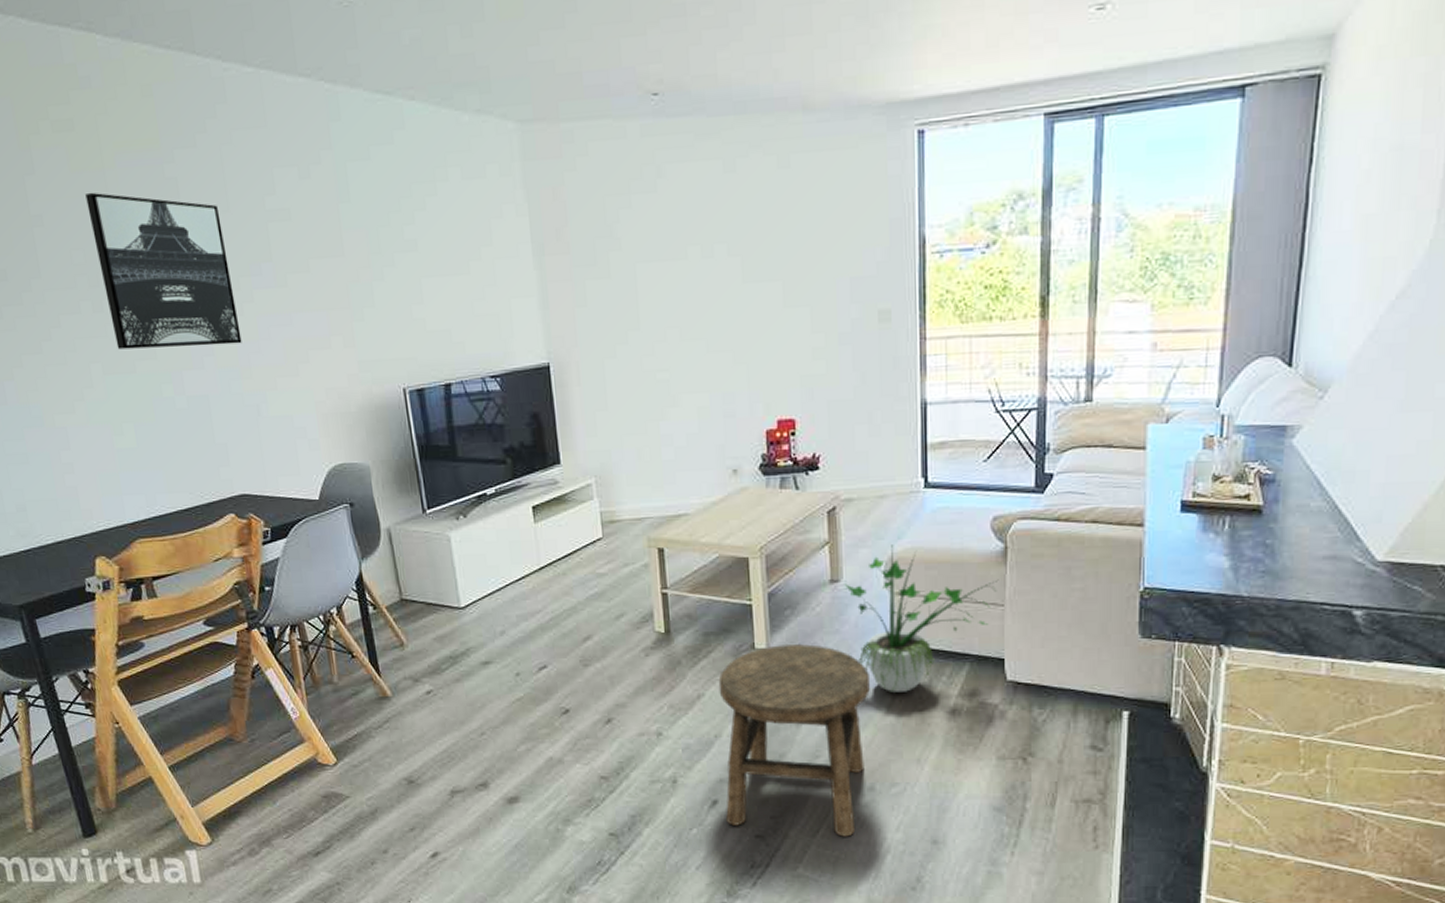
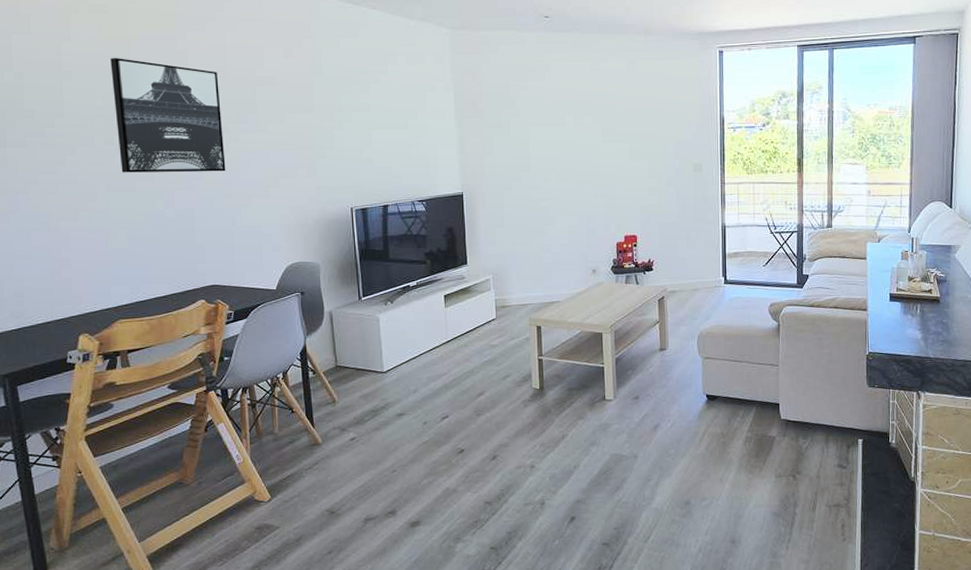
stool: present [718,644,870,837] -> none [578,396,687,541]
potted plant: present [844,544,999,692] -> none [669,323,775,430]

